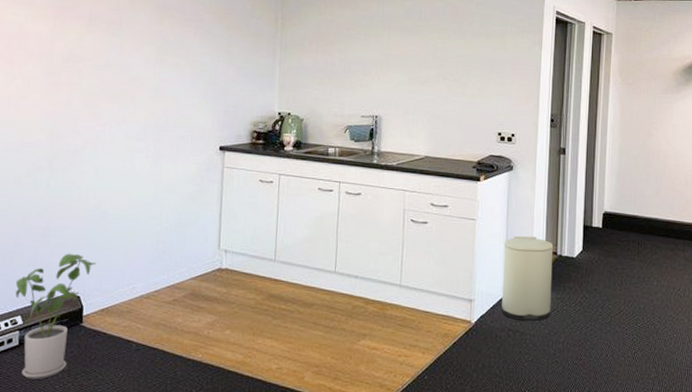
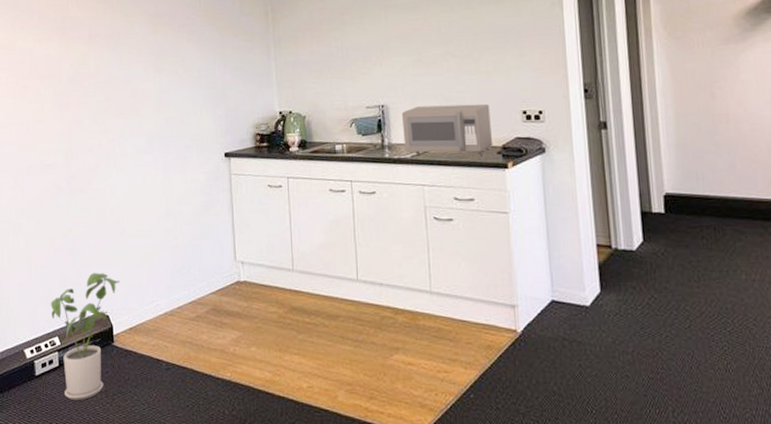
microwave: none [392,120,471,168] -> present [402,103,493,155]
pedal bin: present [501,235,554,321] -> none [545,228,613,328]

